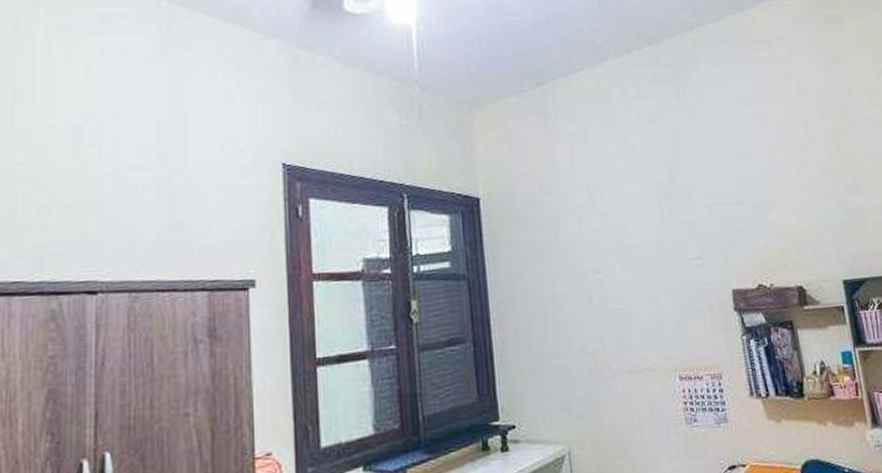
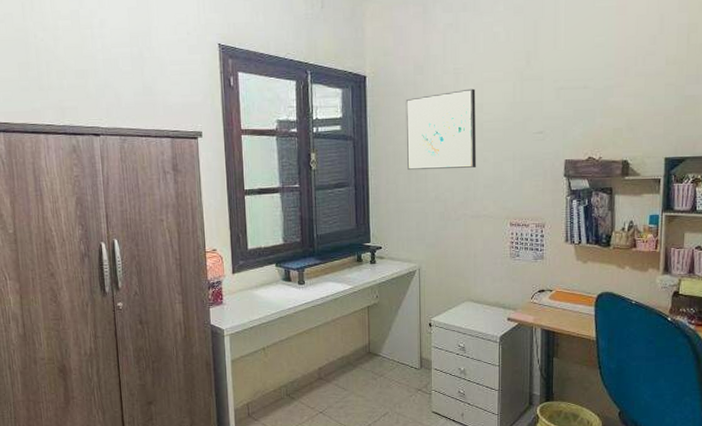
wall art: none [531,208,627,316] -> present [405,88,476,171]

